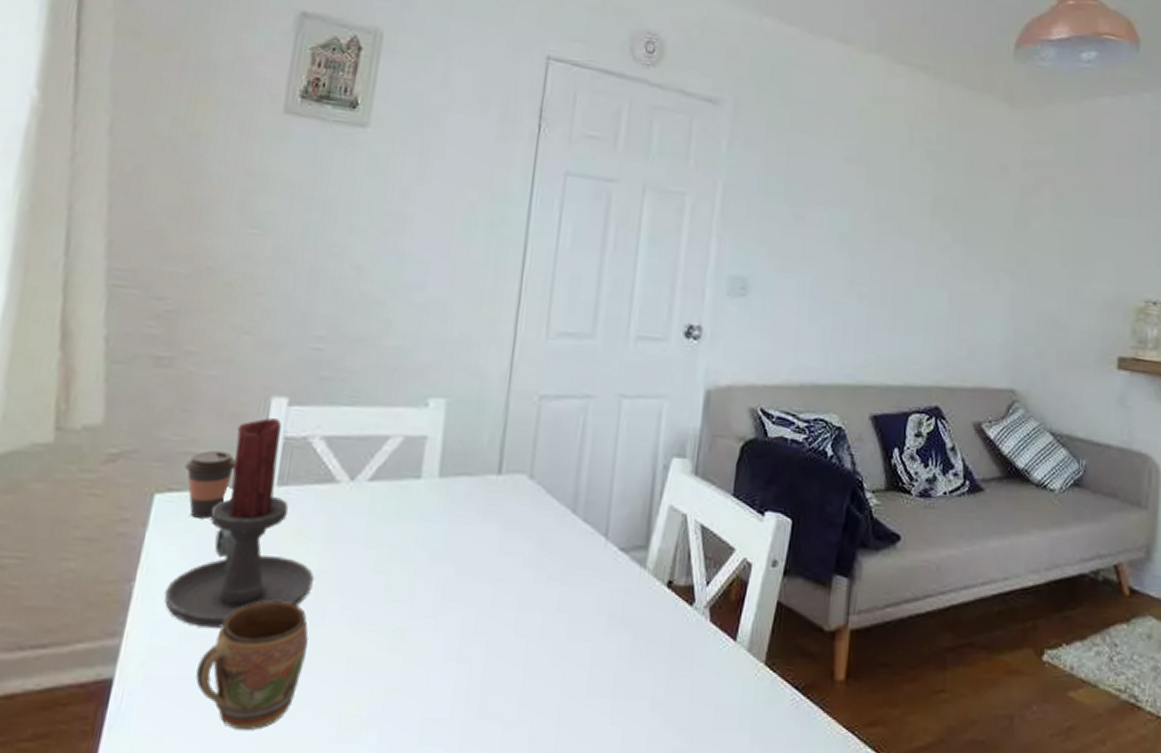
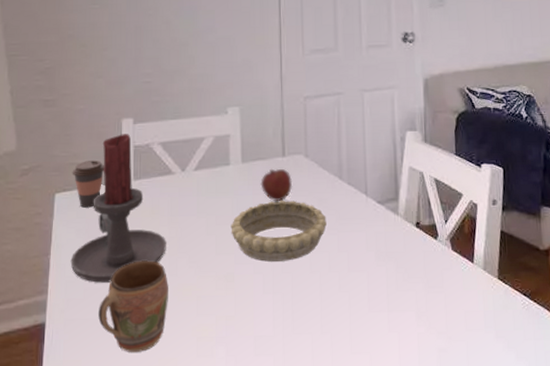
decorative bowl: none [409,534,548,619] -> present [231,200,328,262]
fruit: none [461,489,507,535] -> present [260,168,293,201]

